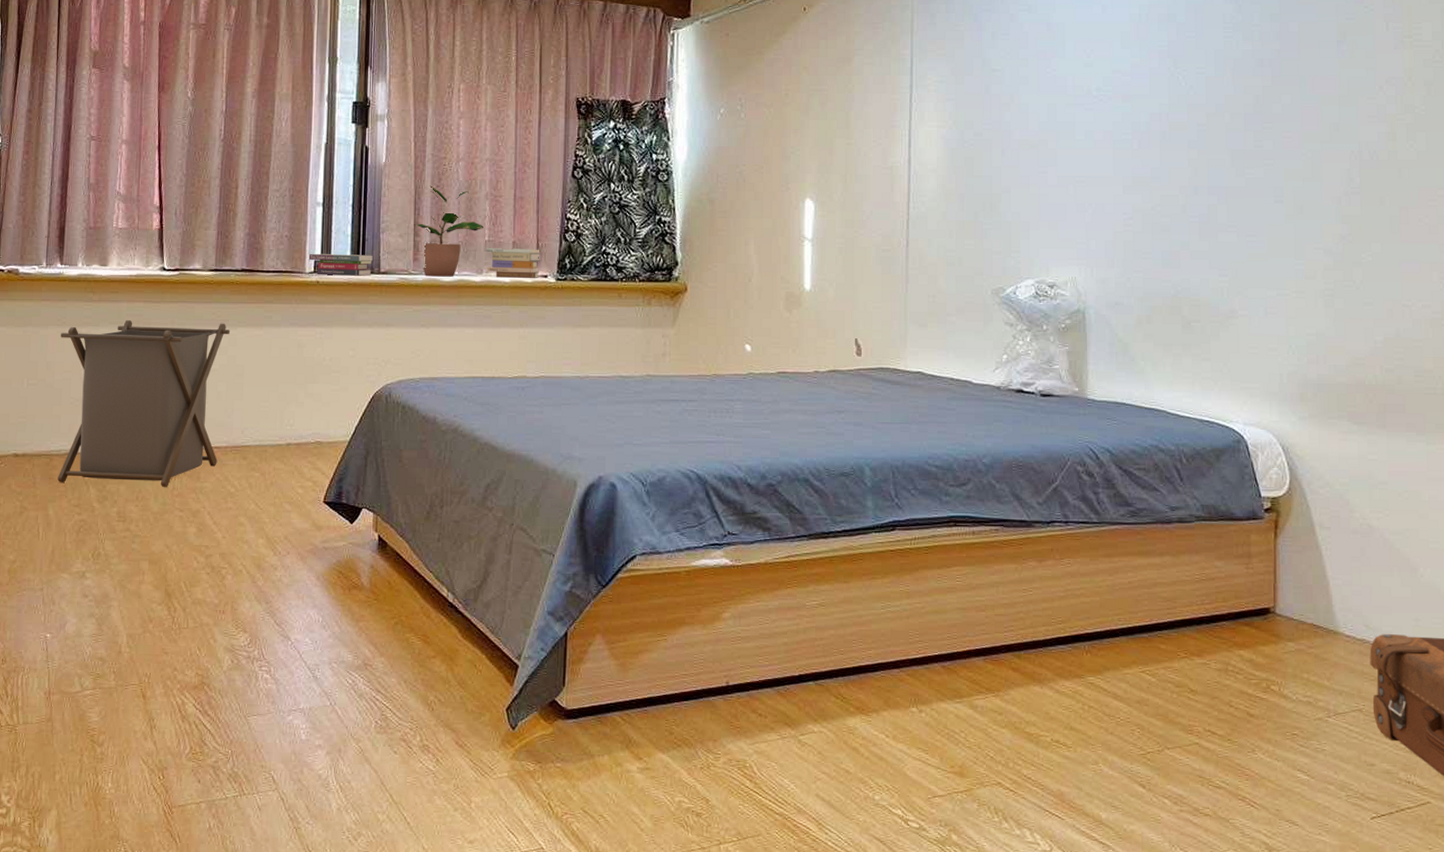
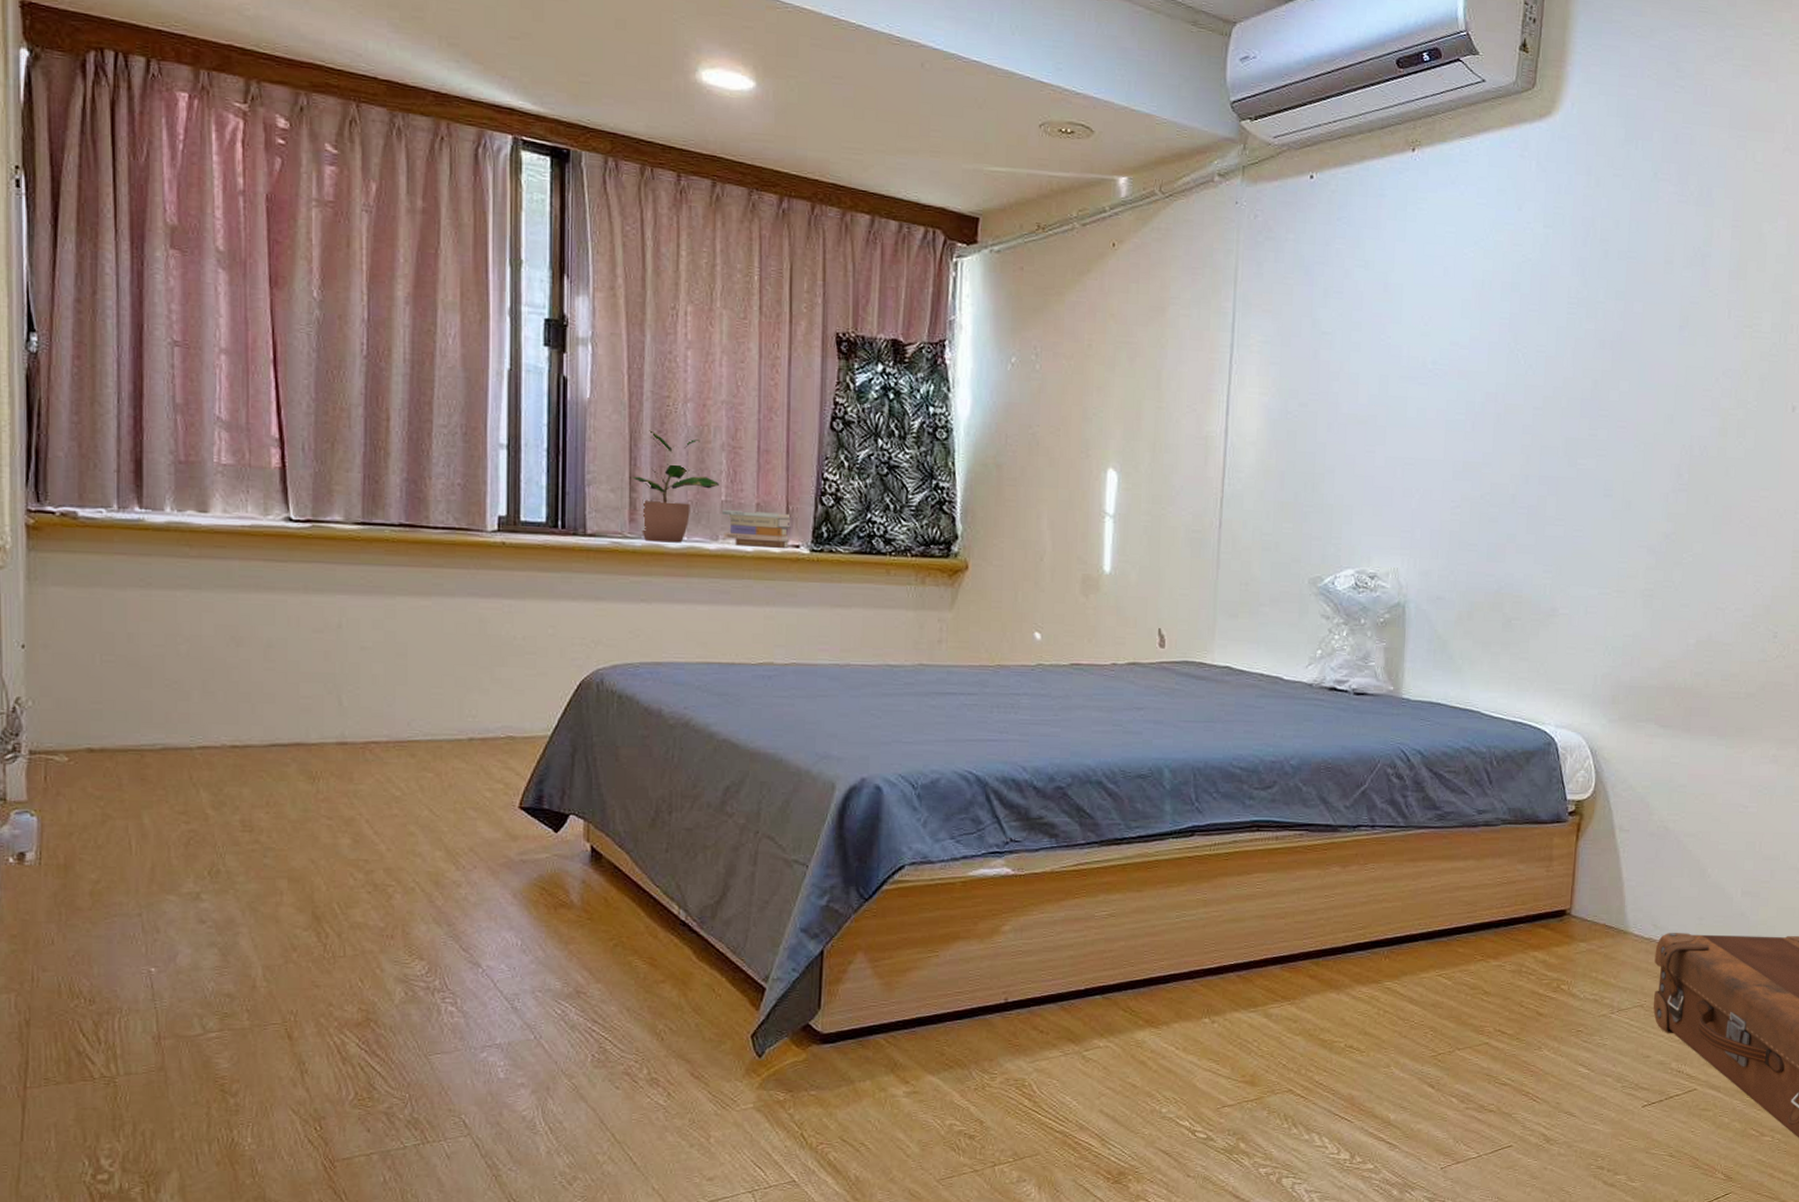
laundry basket: present [57,319,231,487] -> none [146,582,387,790]
books: present [309,253,373,277] -> none [491,507,576,539]

